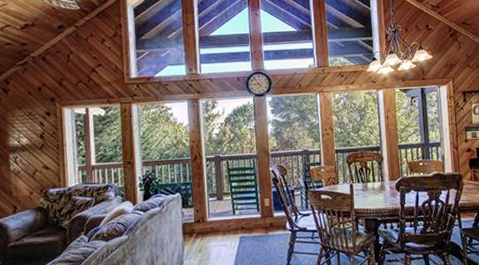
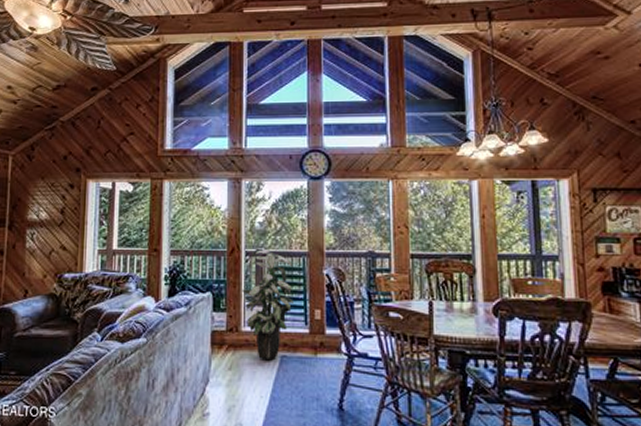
indoor plant: none [205,155,247,242] -> present [242,249,293,361]

